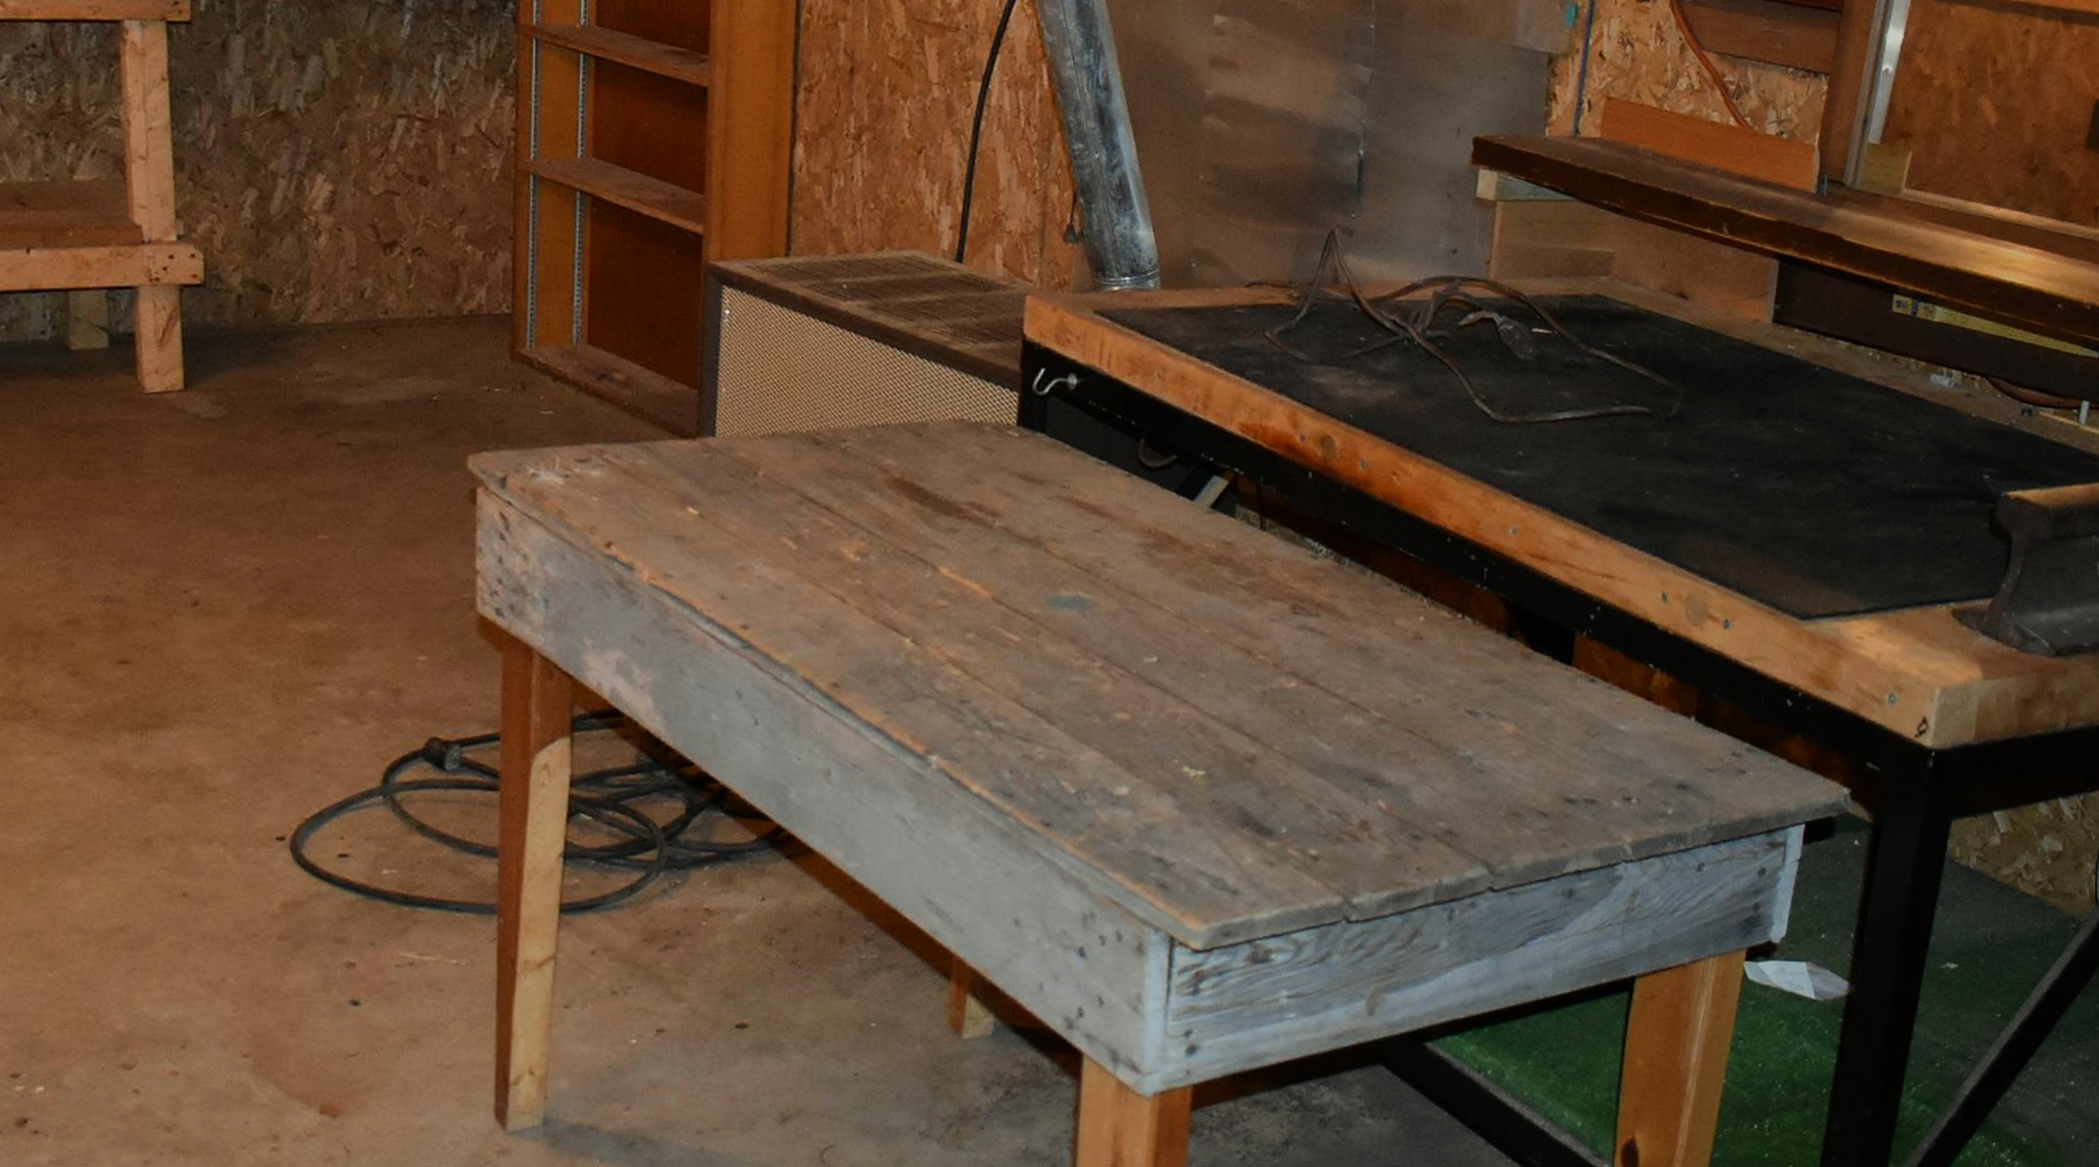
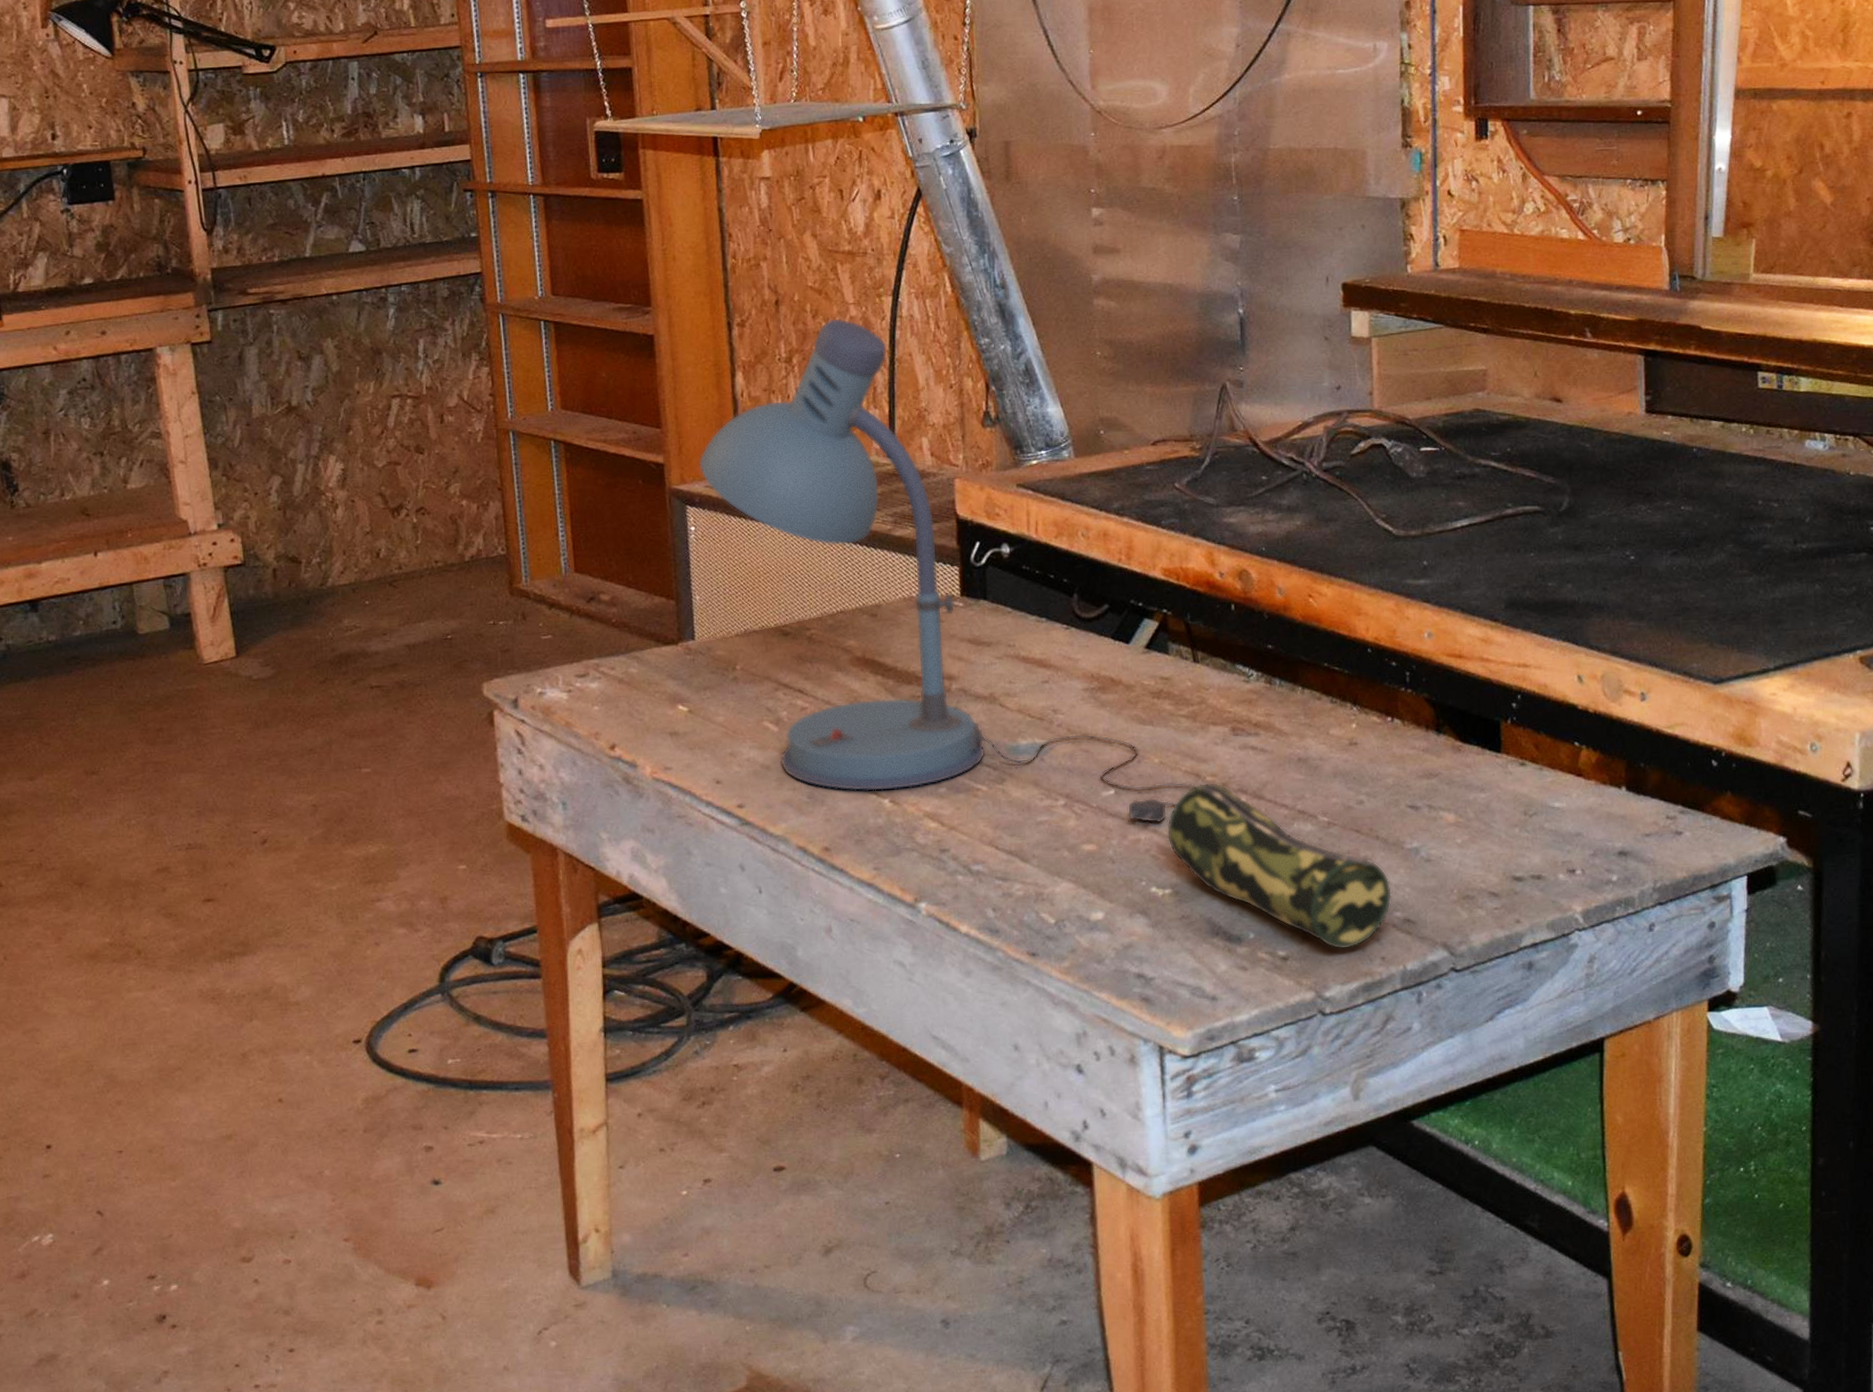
desk lamp: none [742,96,1247,698] -> present [698,317,1197,823]
pencil case: none [1207,661,1438,855] -> present [1166,782,1392,949]

